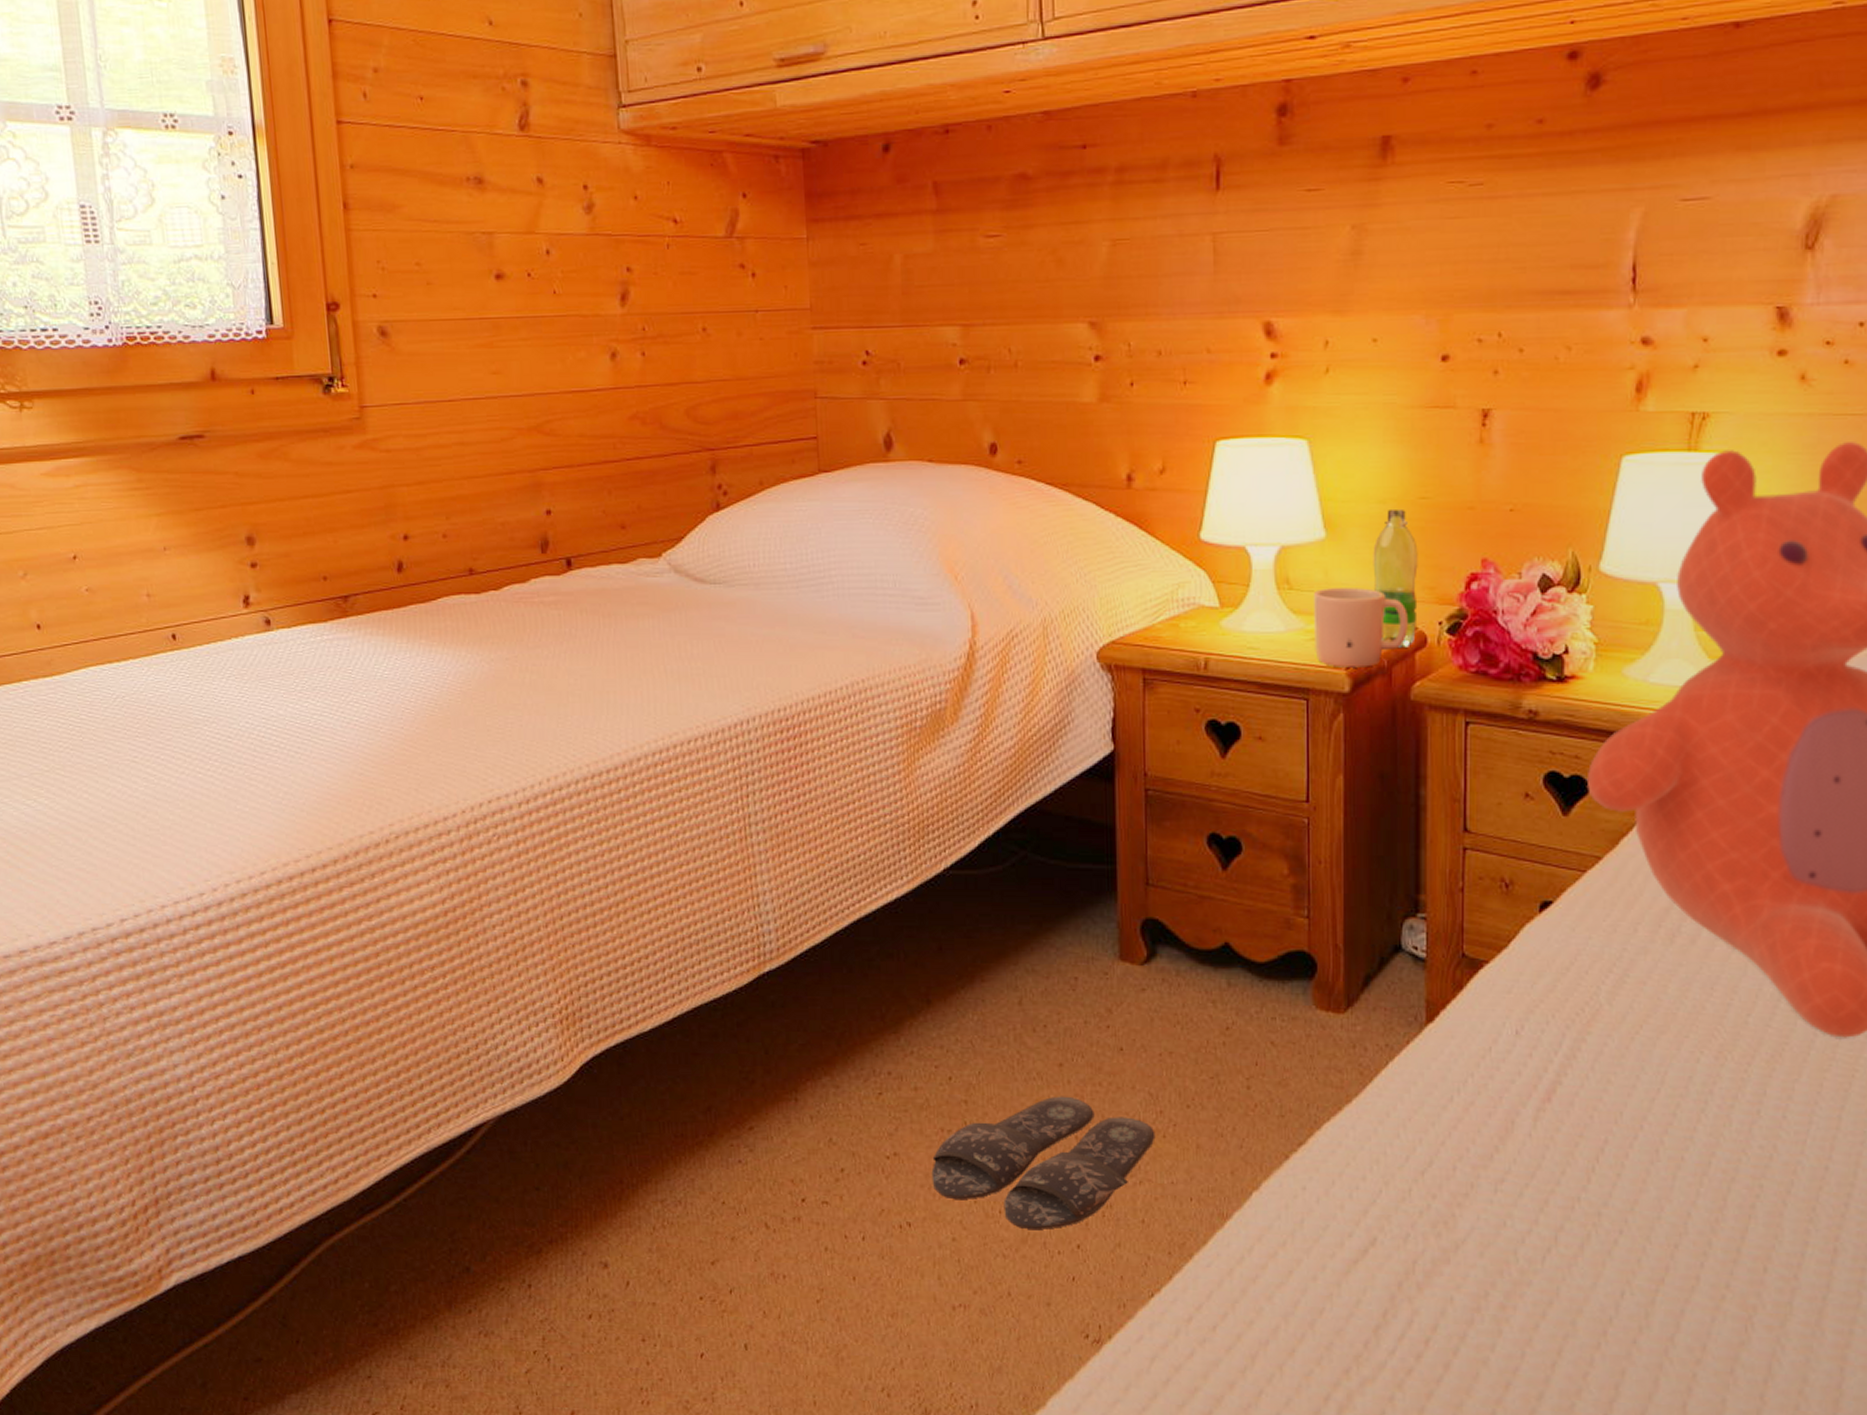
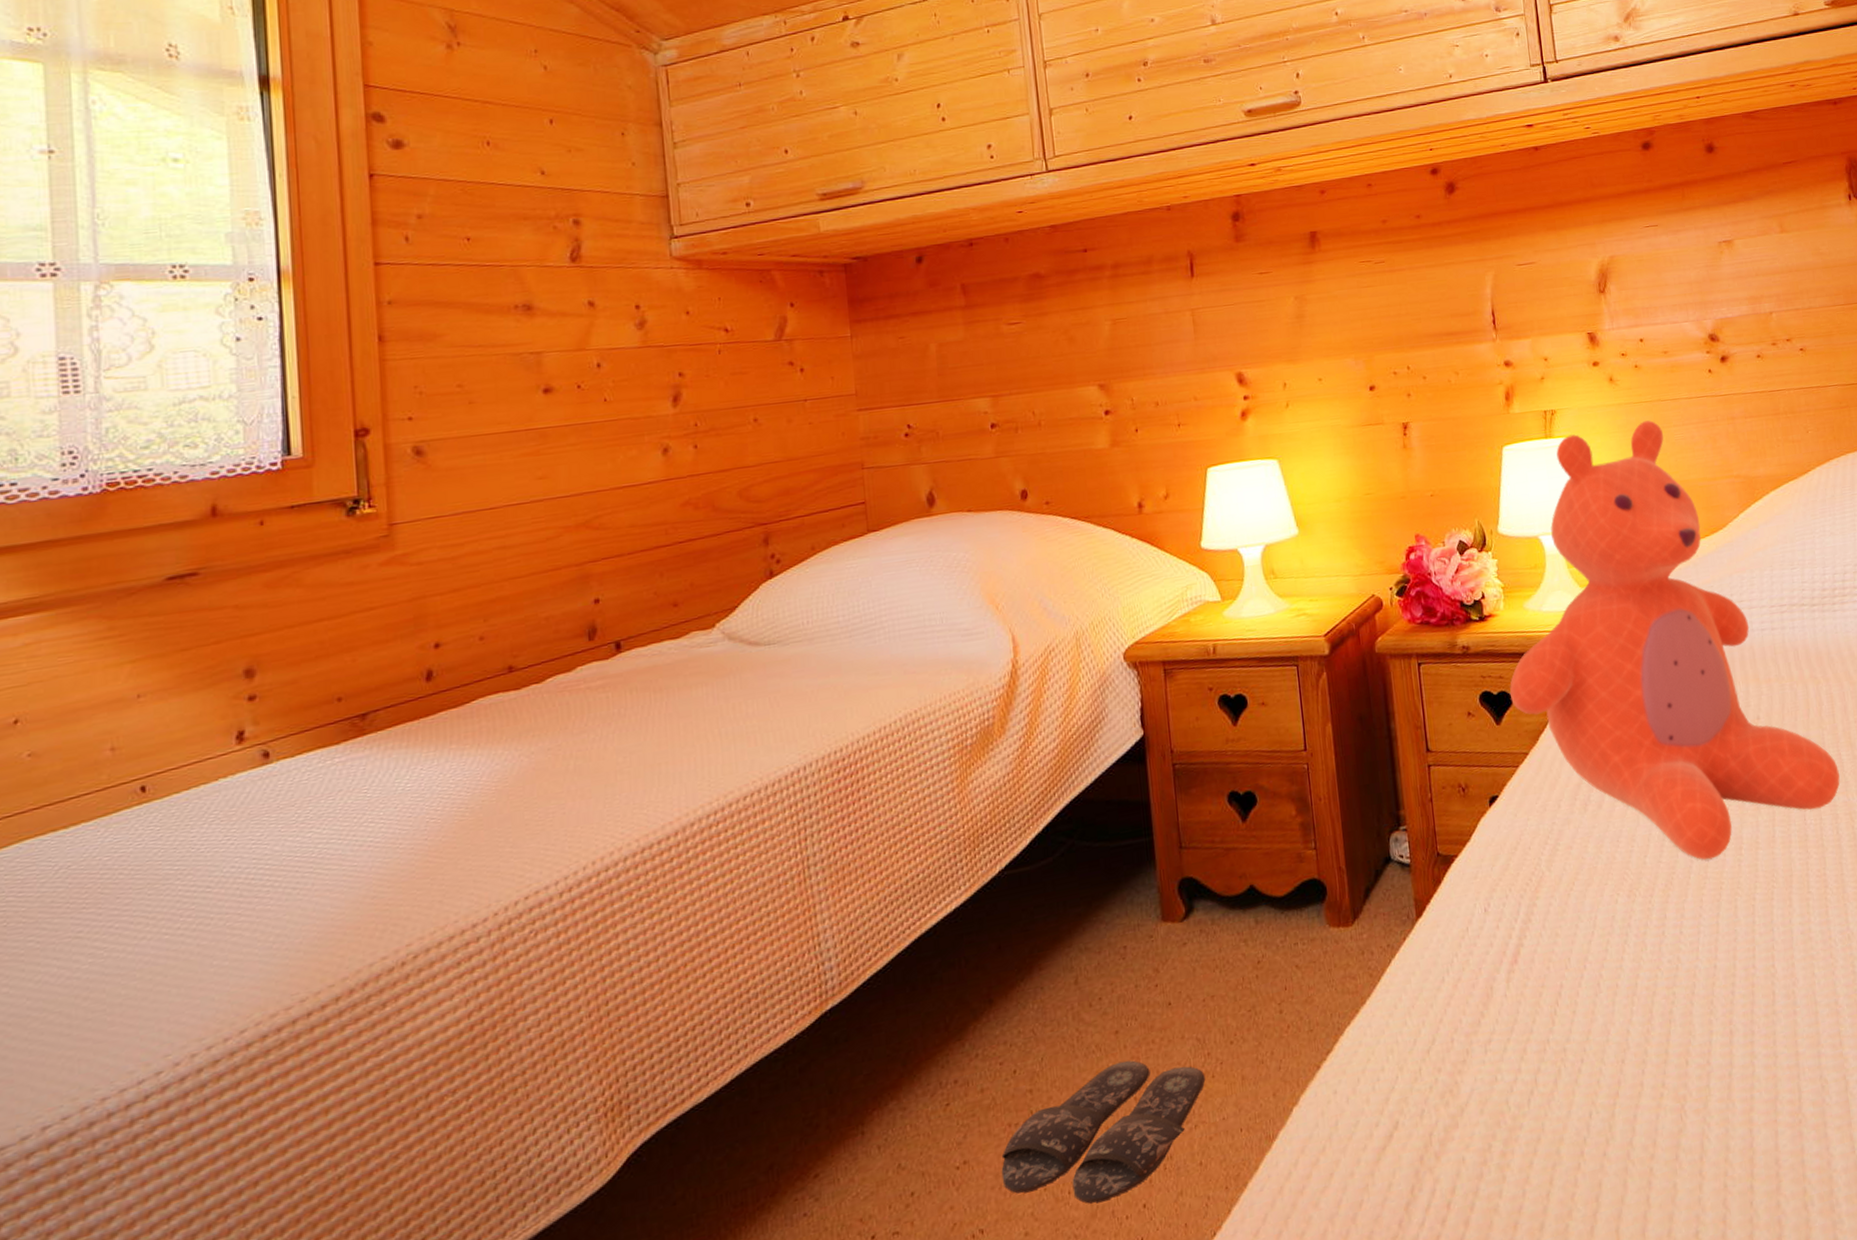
mug: present [1313,588,1407,668] -> none [1293,569,1368,636]
bottle: present [1373,508,1418,649] -> none [1335,504,1374,614]

